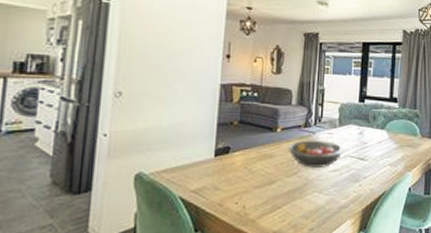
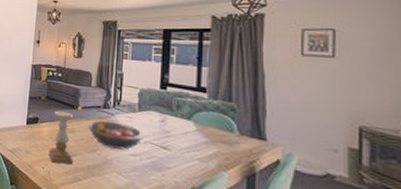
candle holder: none [243,135,272,195] -> present [48,110,74,164]

